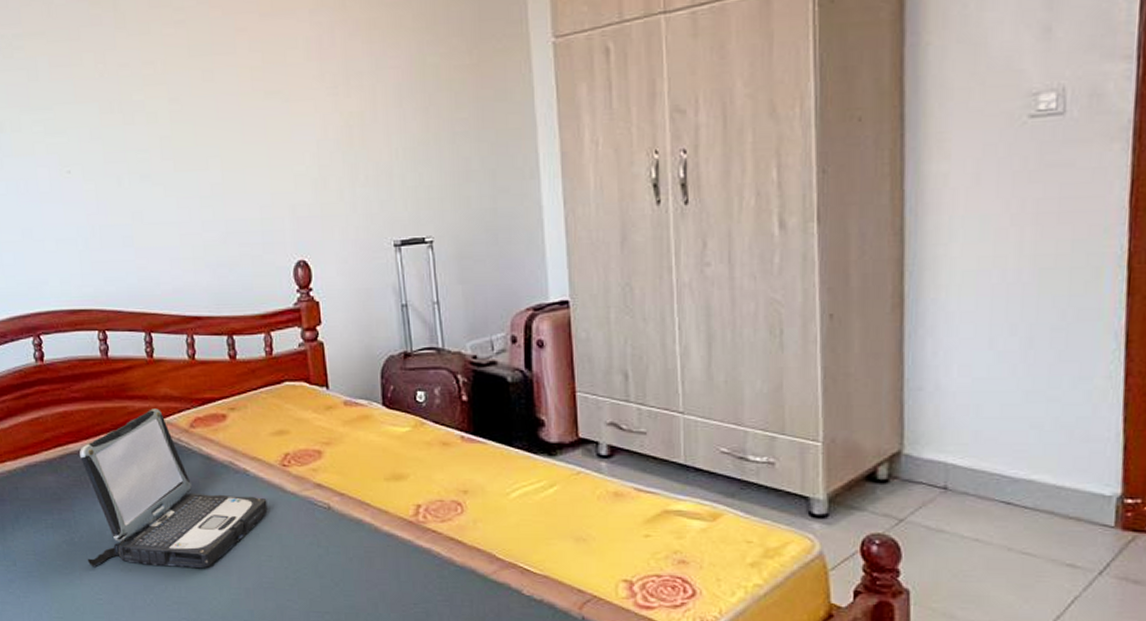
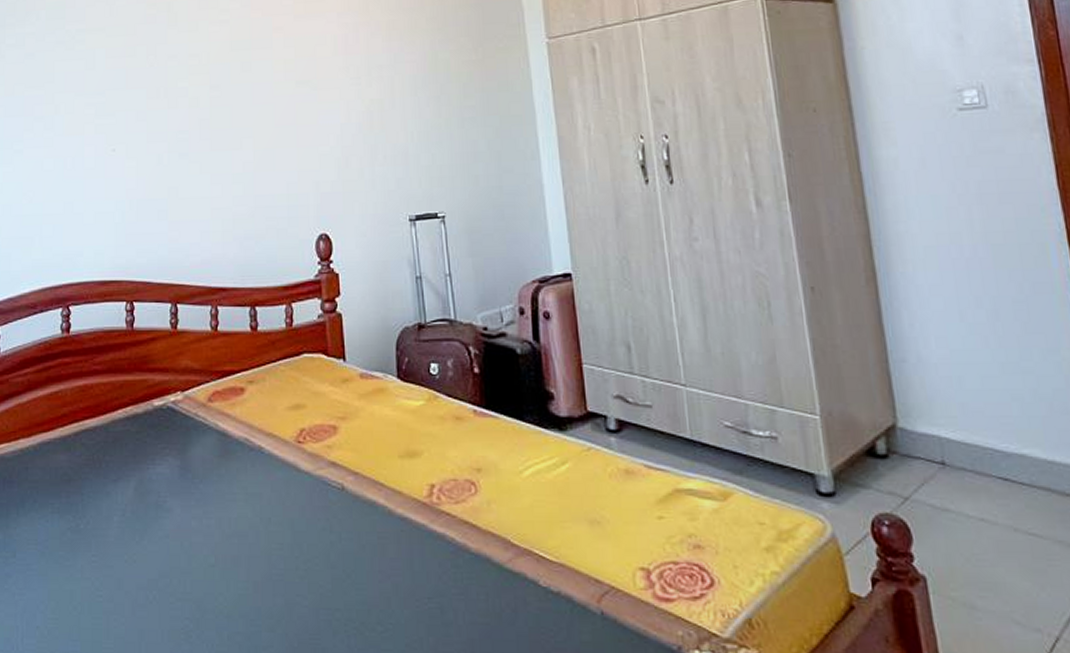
laptop: present [80,408,268,569] -> none [92,381,281,559]

